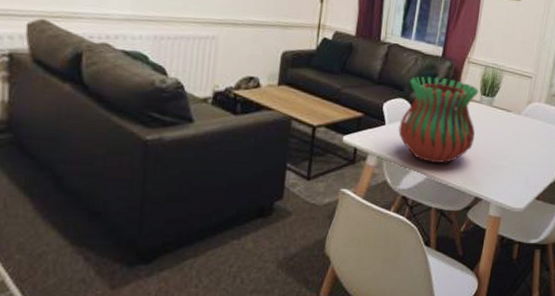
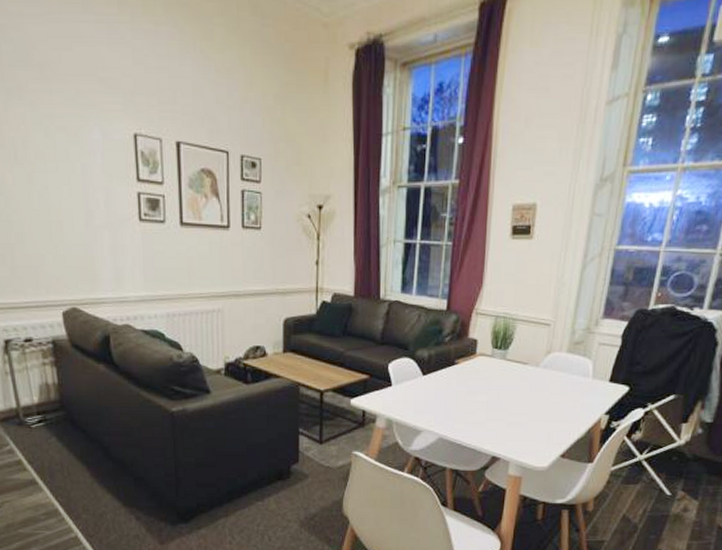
vase: present [398,76,479,164] -> none [406,332,490,423]

